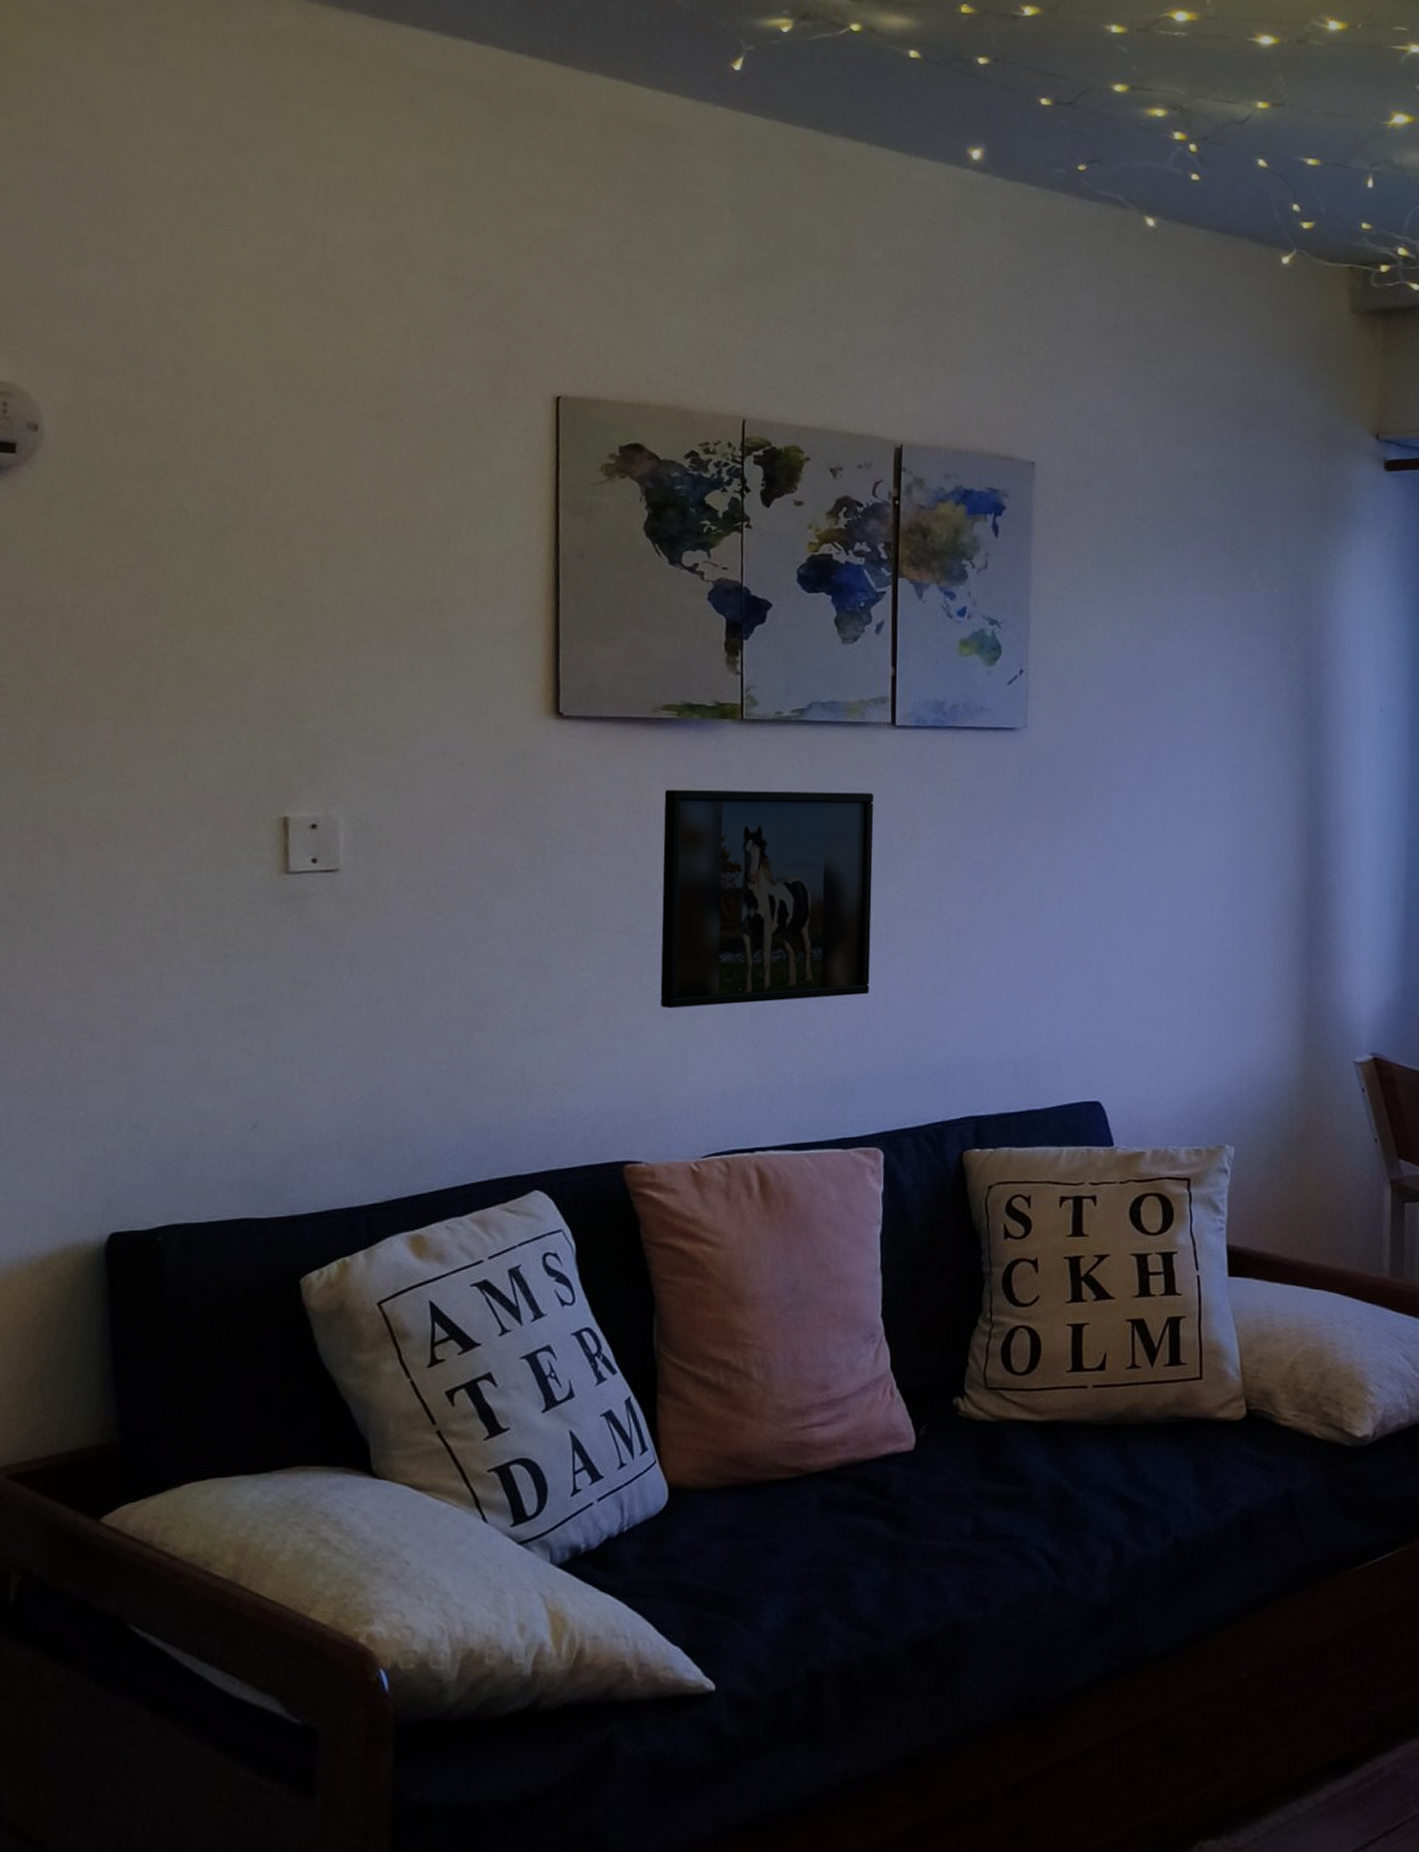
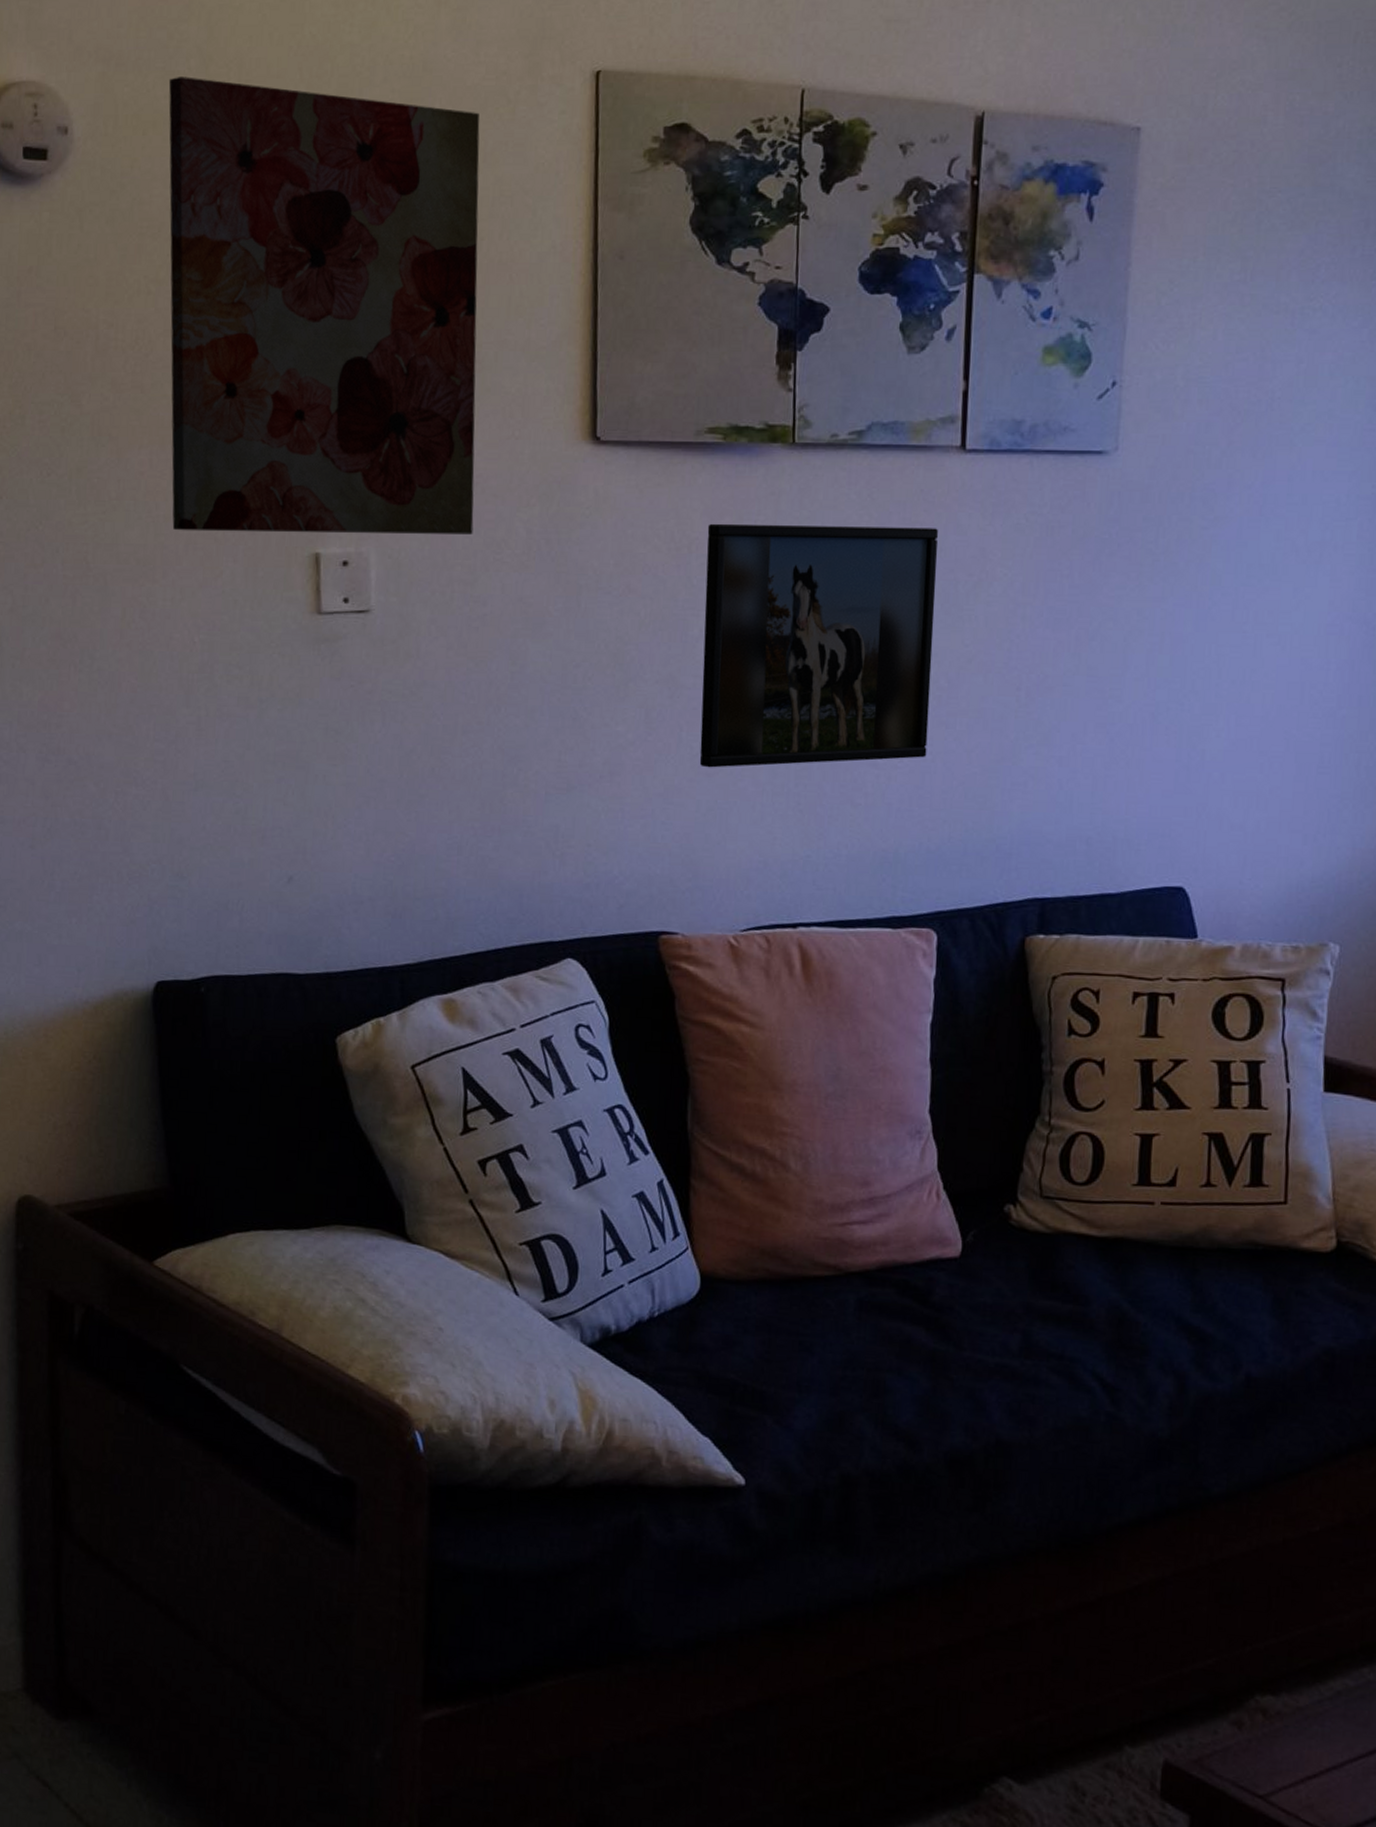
wall art: none [137,384,448,799] -> present [168,77,480,535]

